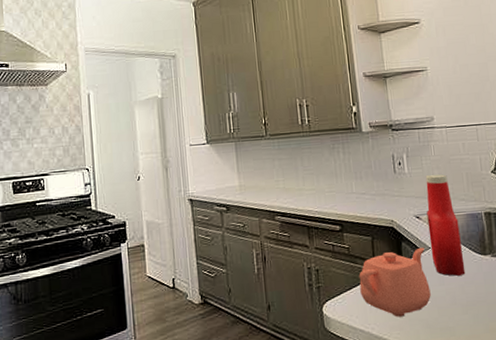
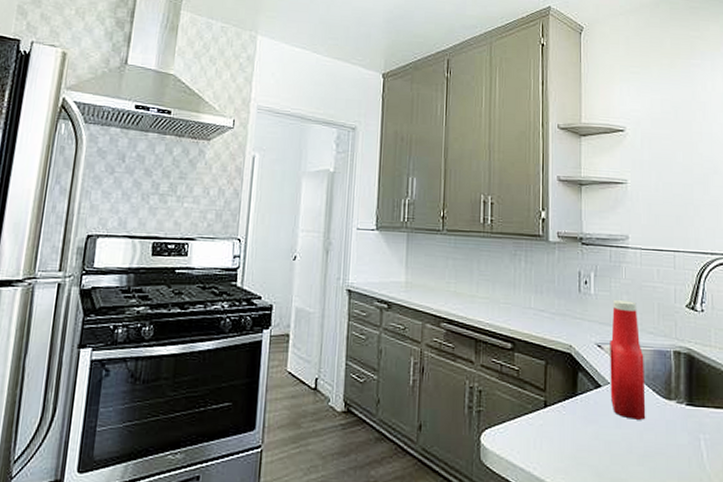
teapot: present [359,247,431,317] -> none [526,380,604,459]

